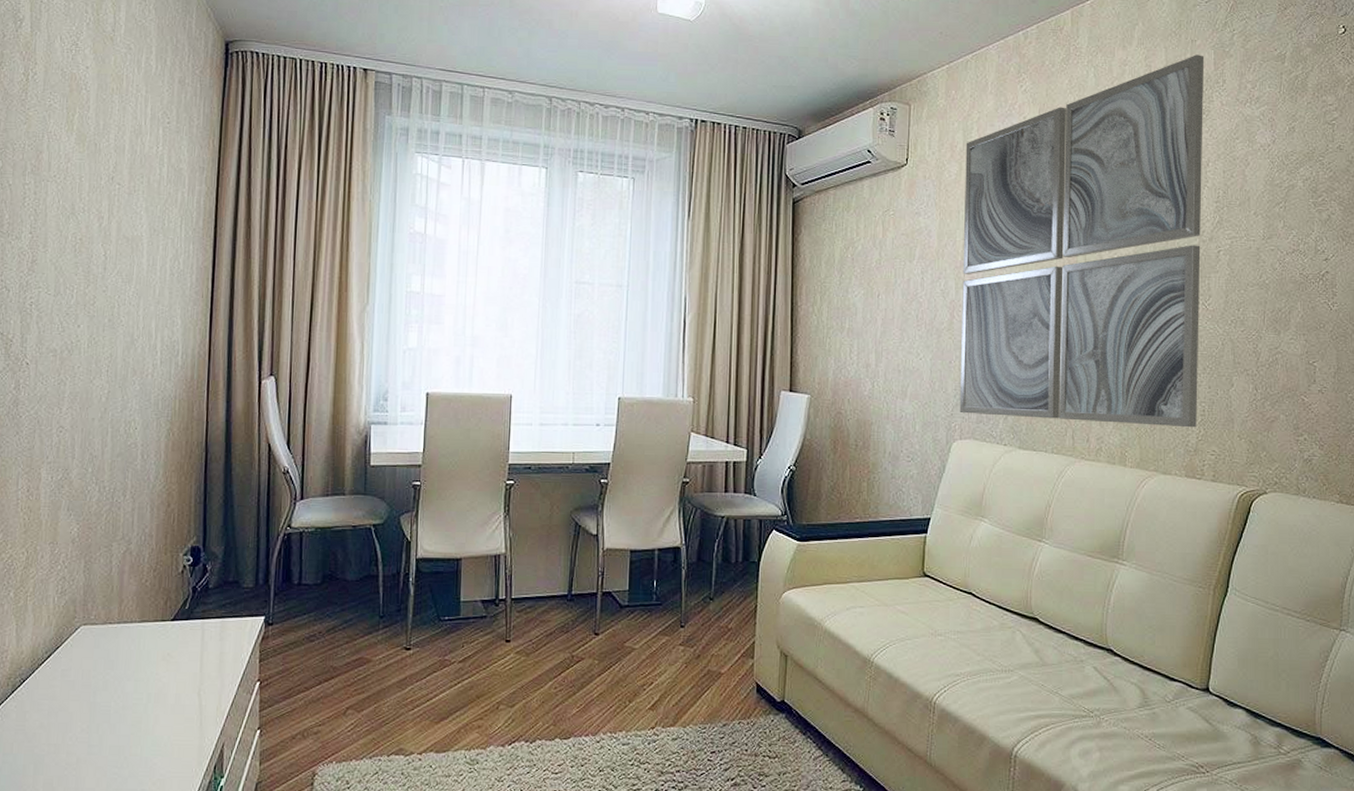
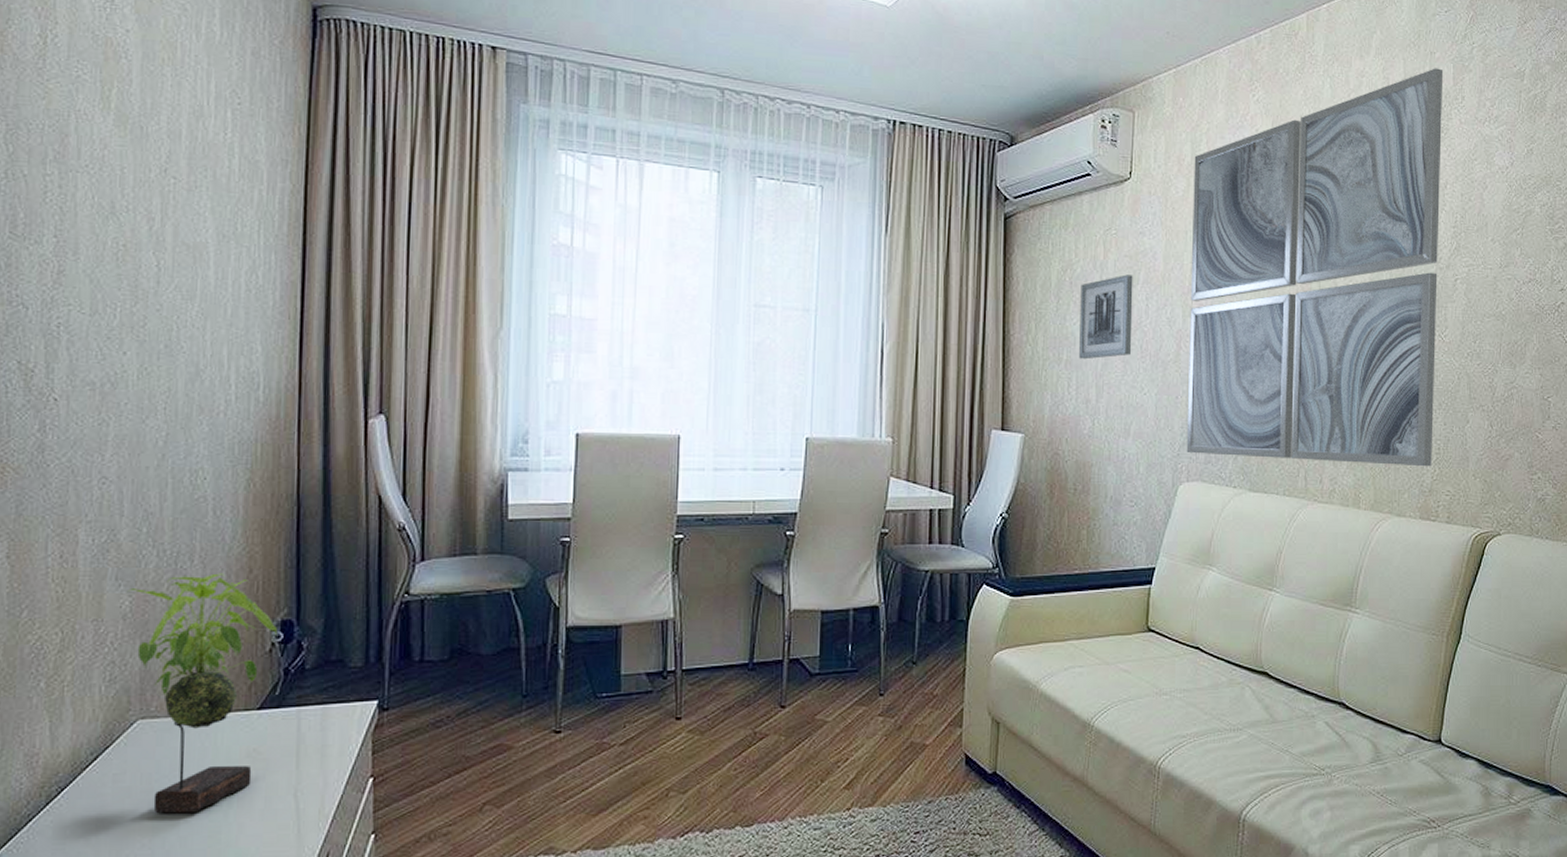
plant: none [75,506,188,705] -> present [126,573,277,814]
wall art: none [860,251,910,328] -> present [1079,274,1133,360]

